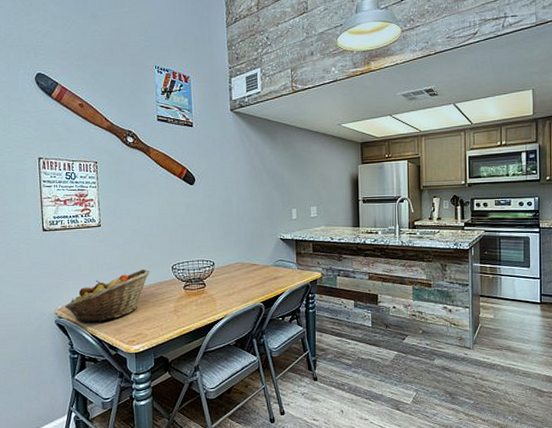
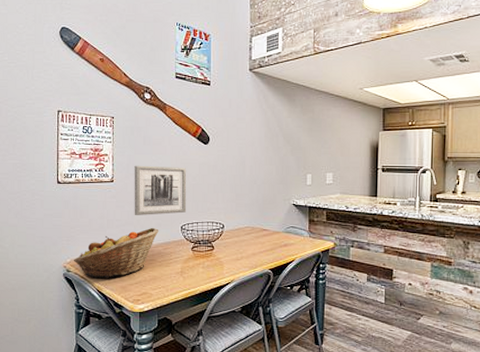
wall art: none [121,208,177,258] -> present [134,165,187,215]

